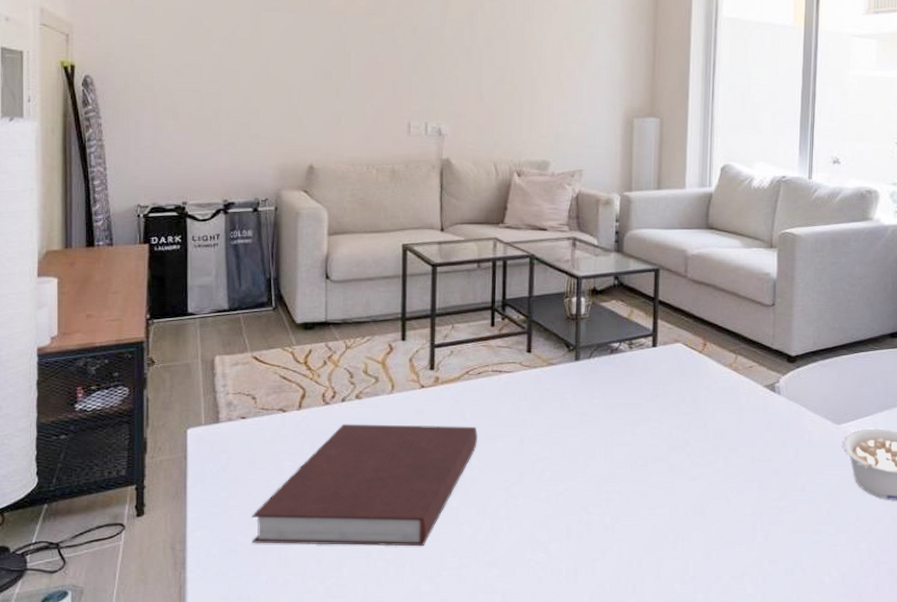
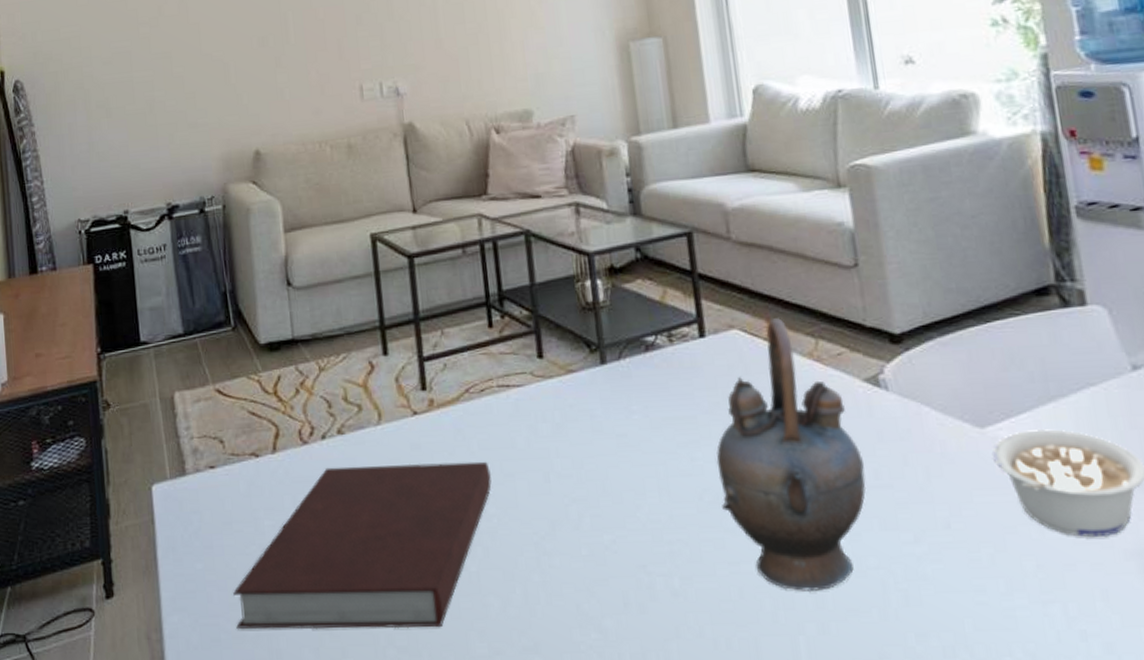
teapot: none [650,338,755,530] -> present [716,318,867,593]

